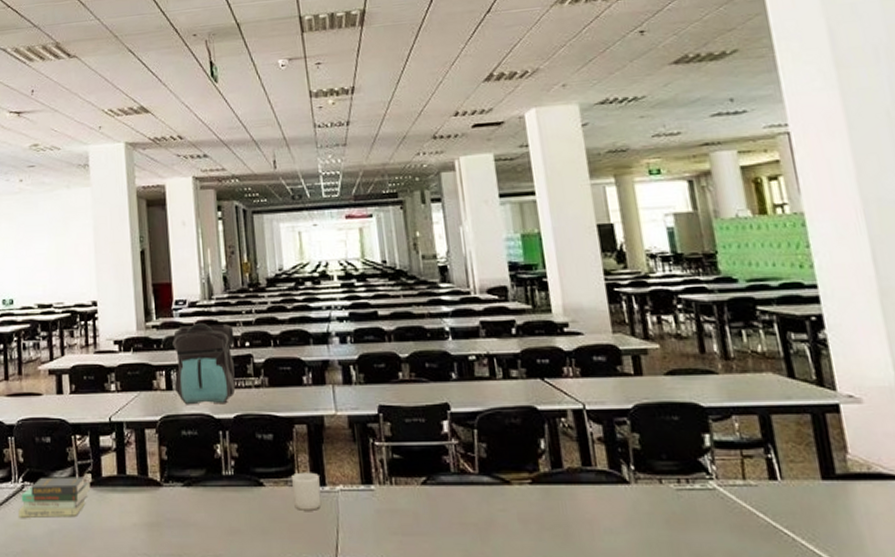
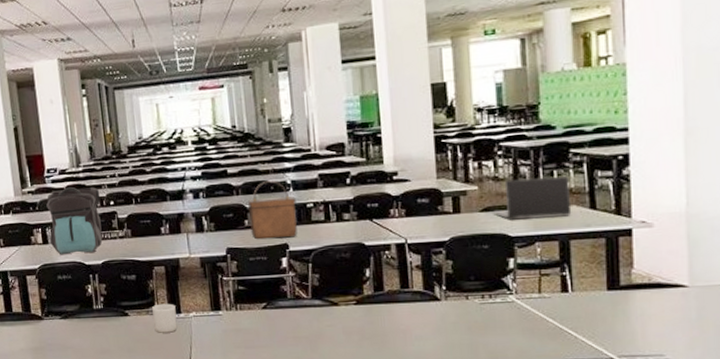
handbag: none [402,327,459,397] -> present [248,181,297,240]
laptop computer: none [679,337,769,387] -> present [493,176,572,220]

